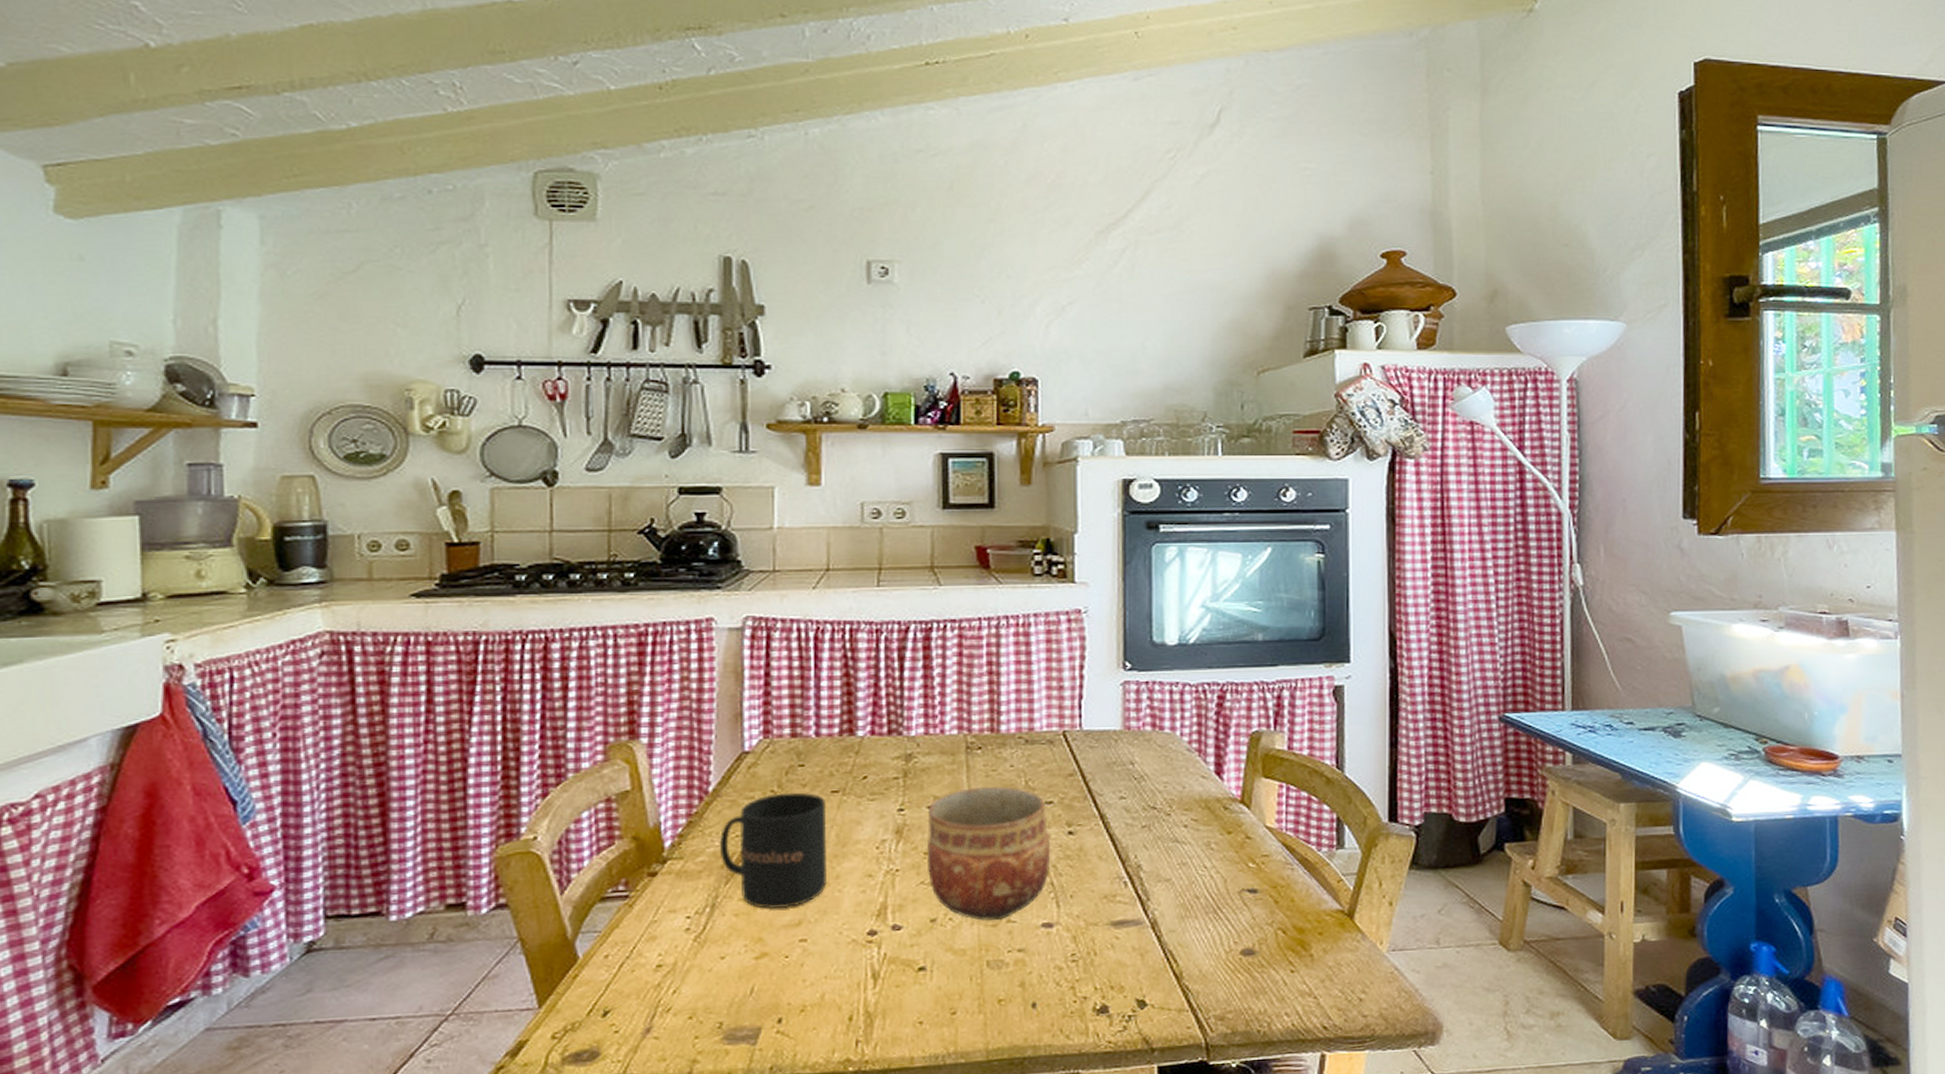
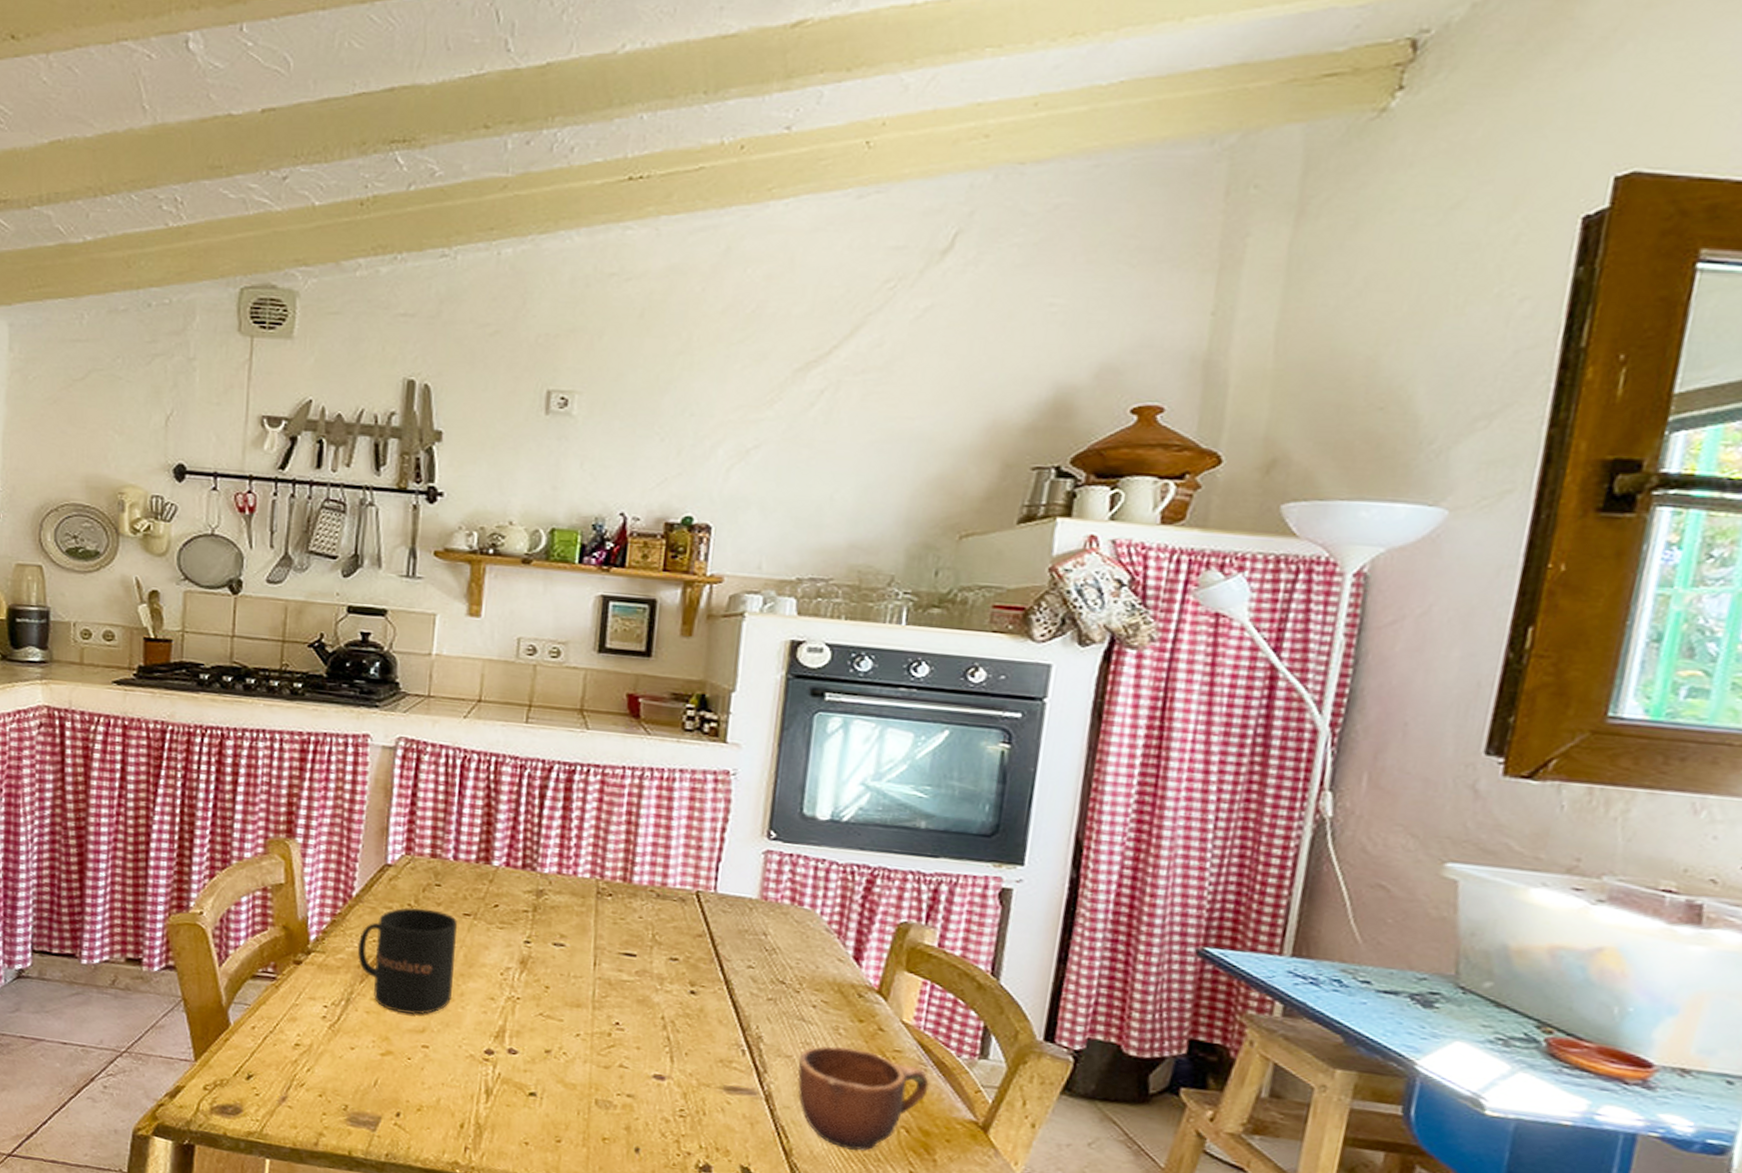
bowl: present [926,785,1051,921] -> none [547,932,672,1064]
mug: none [1177,860,1297,962] -> present [798,1046,929,1151]

